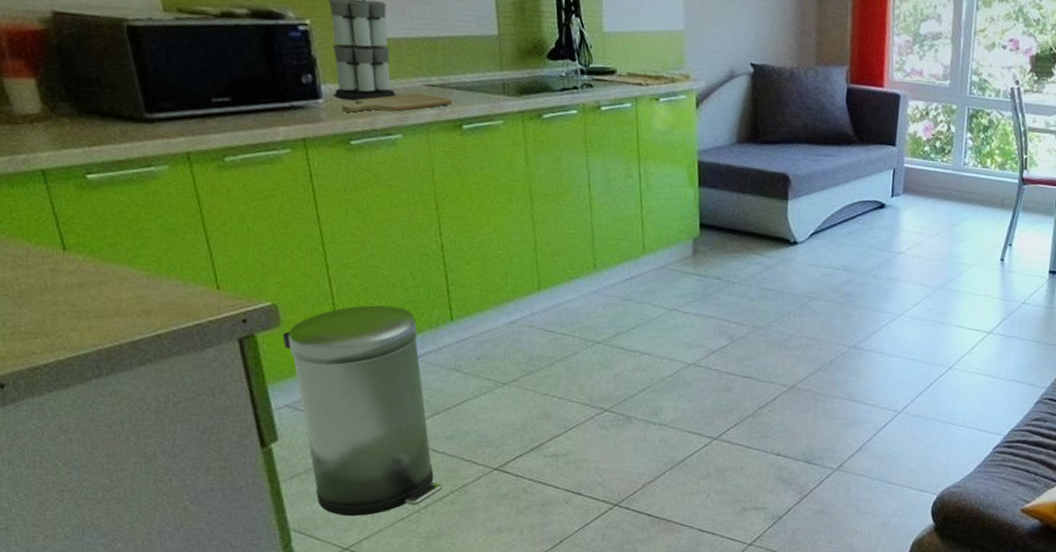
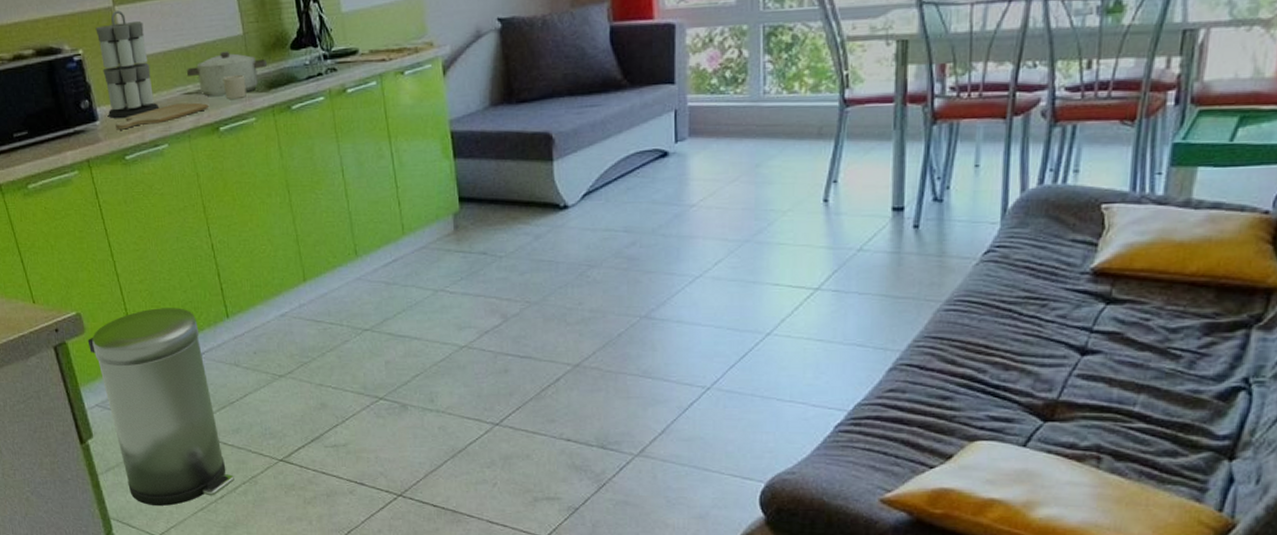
cooking pot: none [431,48,522,94] -> present [186,51,268,97]
cup: none [471,74,496,100] -> present [222,74,246,100]

